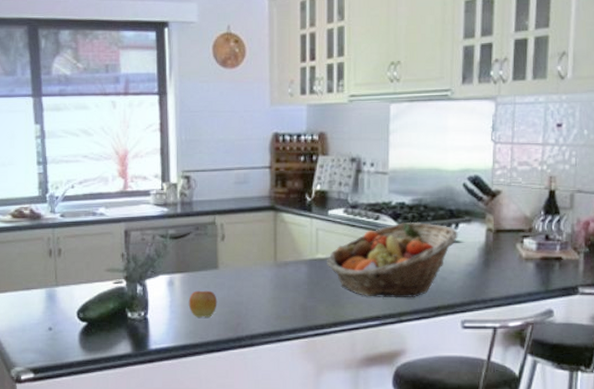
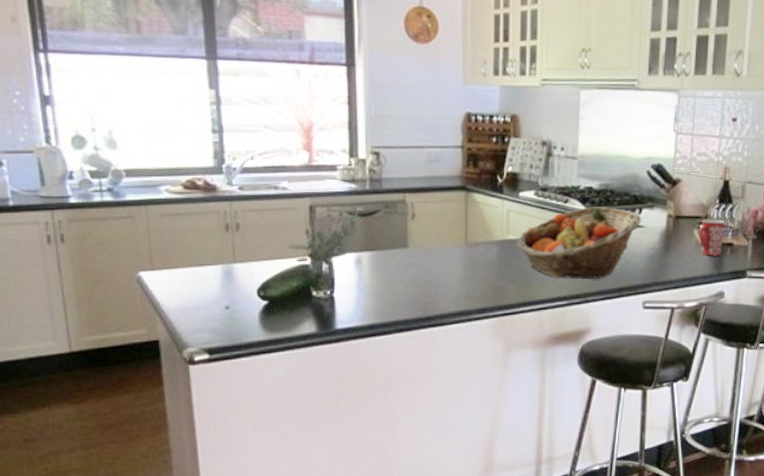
apple: present [188,290,217,317] -> none [377,269,407,297]
mug: none [522,231,553,272] -> present [698,218,726,256]

